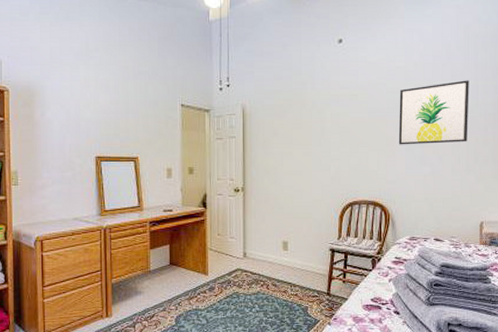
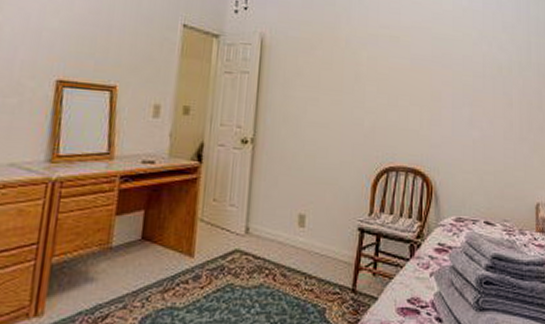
wall art: present [398,80,469,145] -> none [444,34,522,105]

